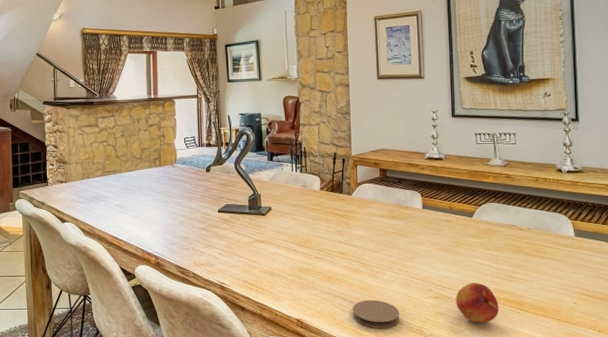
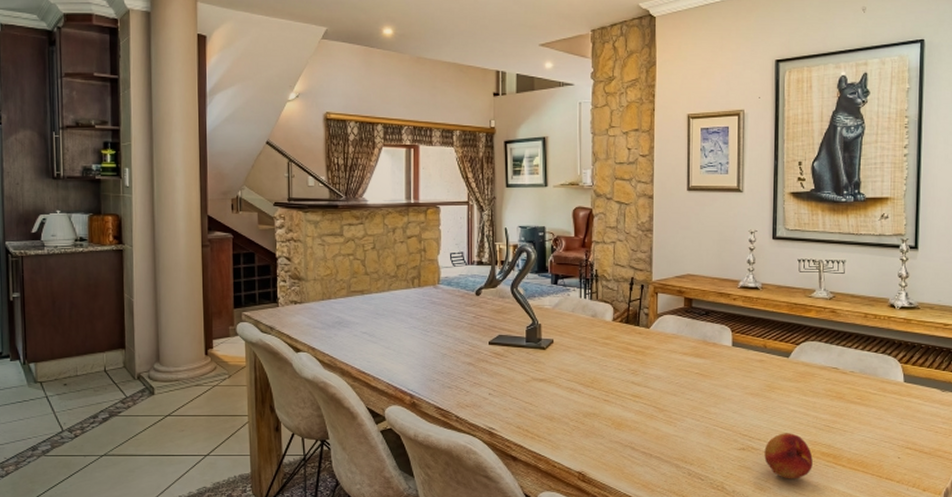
coaster: present [352,299,400,329] -> none [644,450,699,485]

